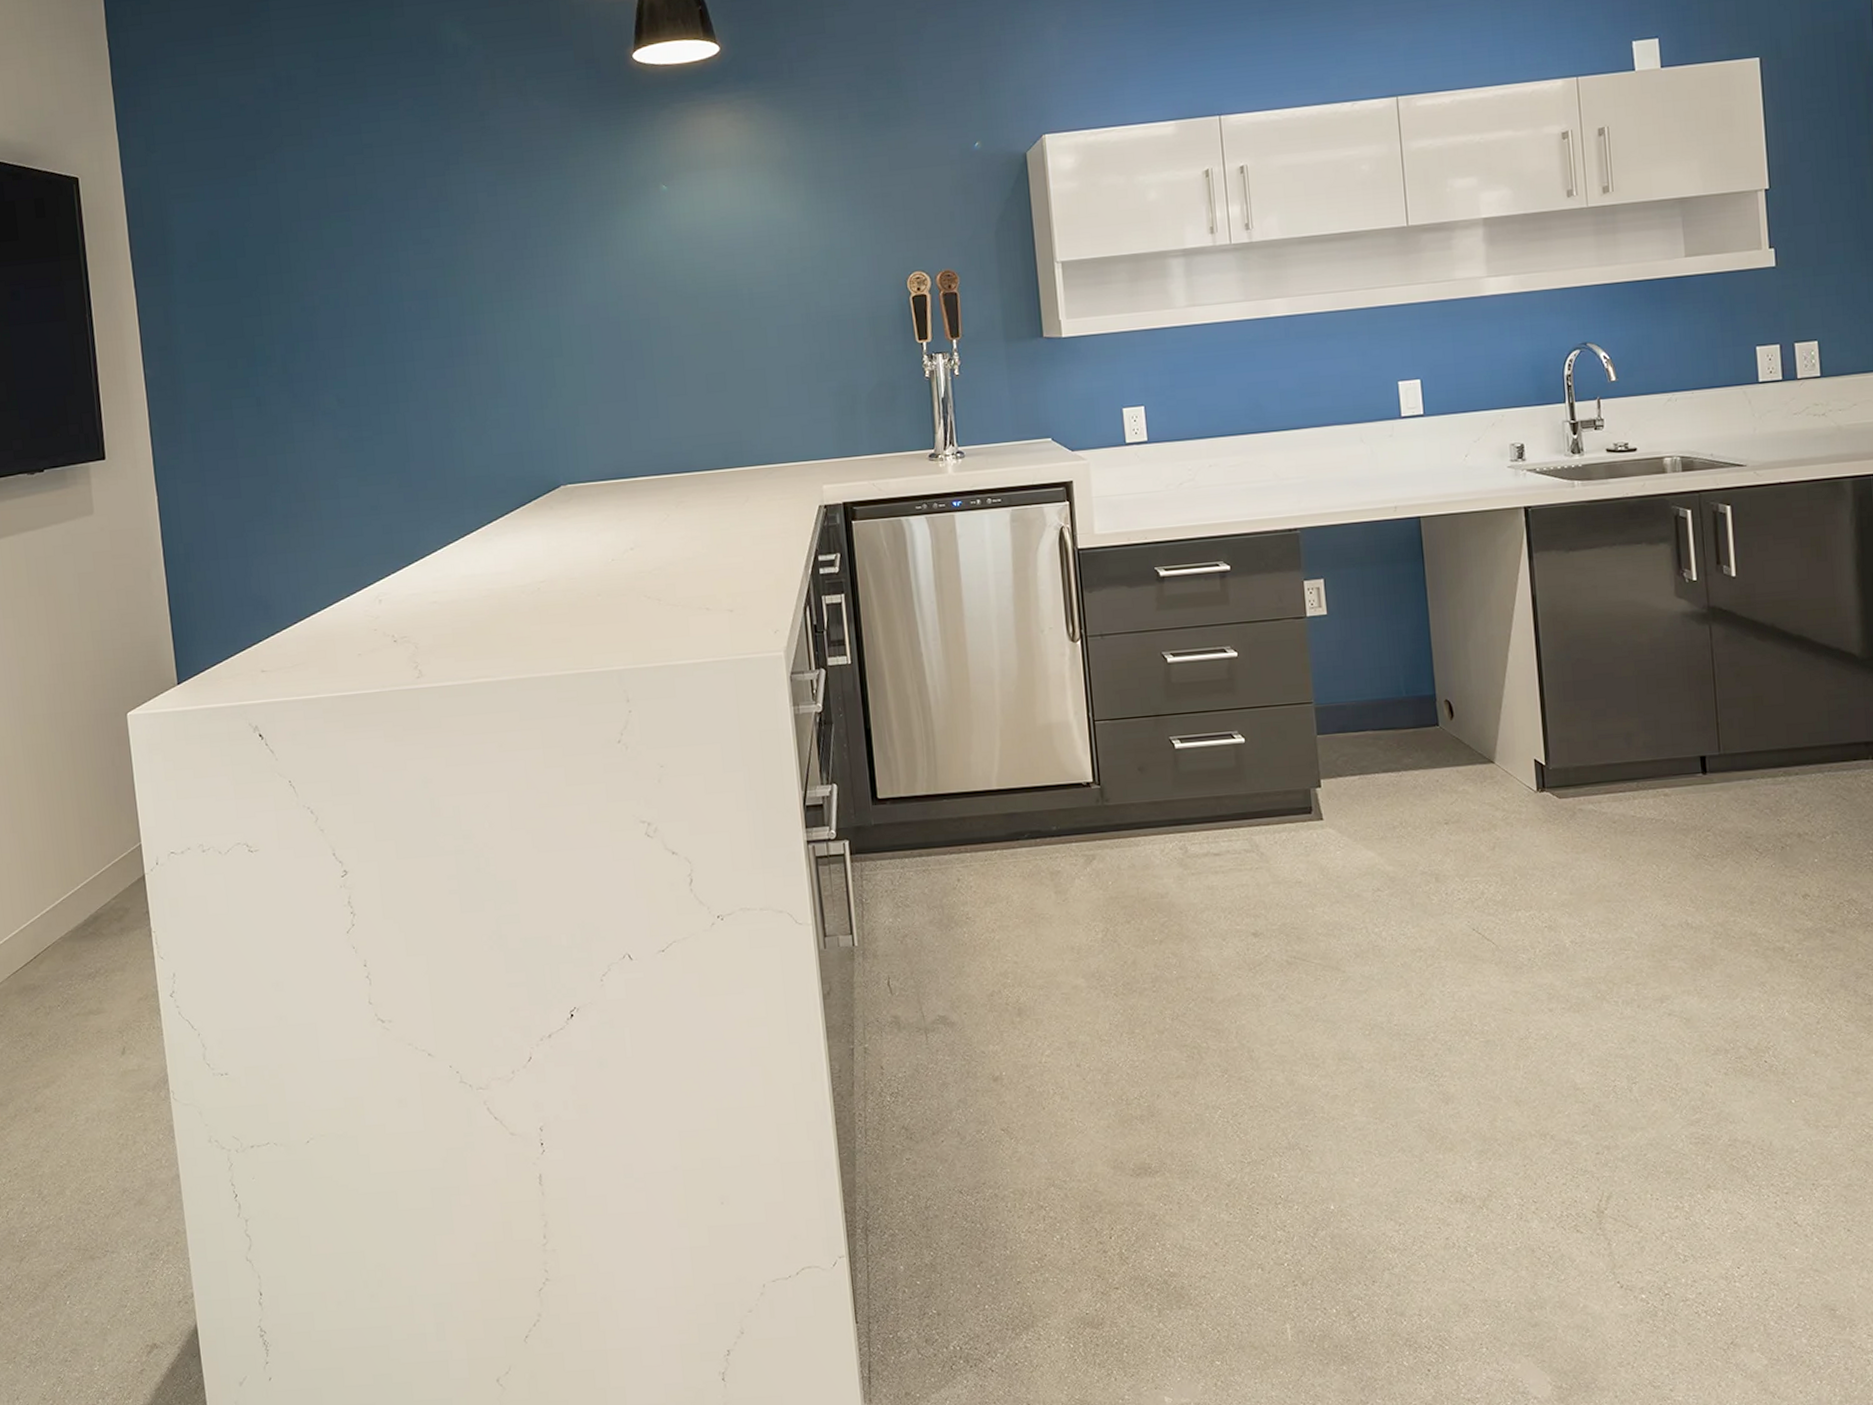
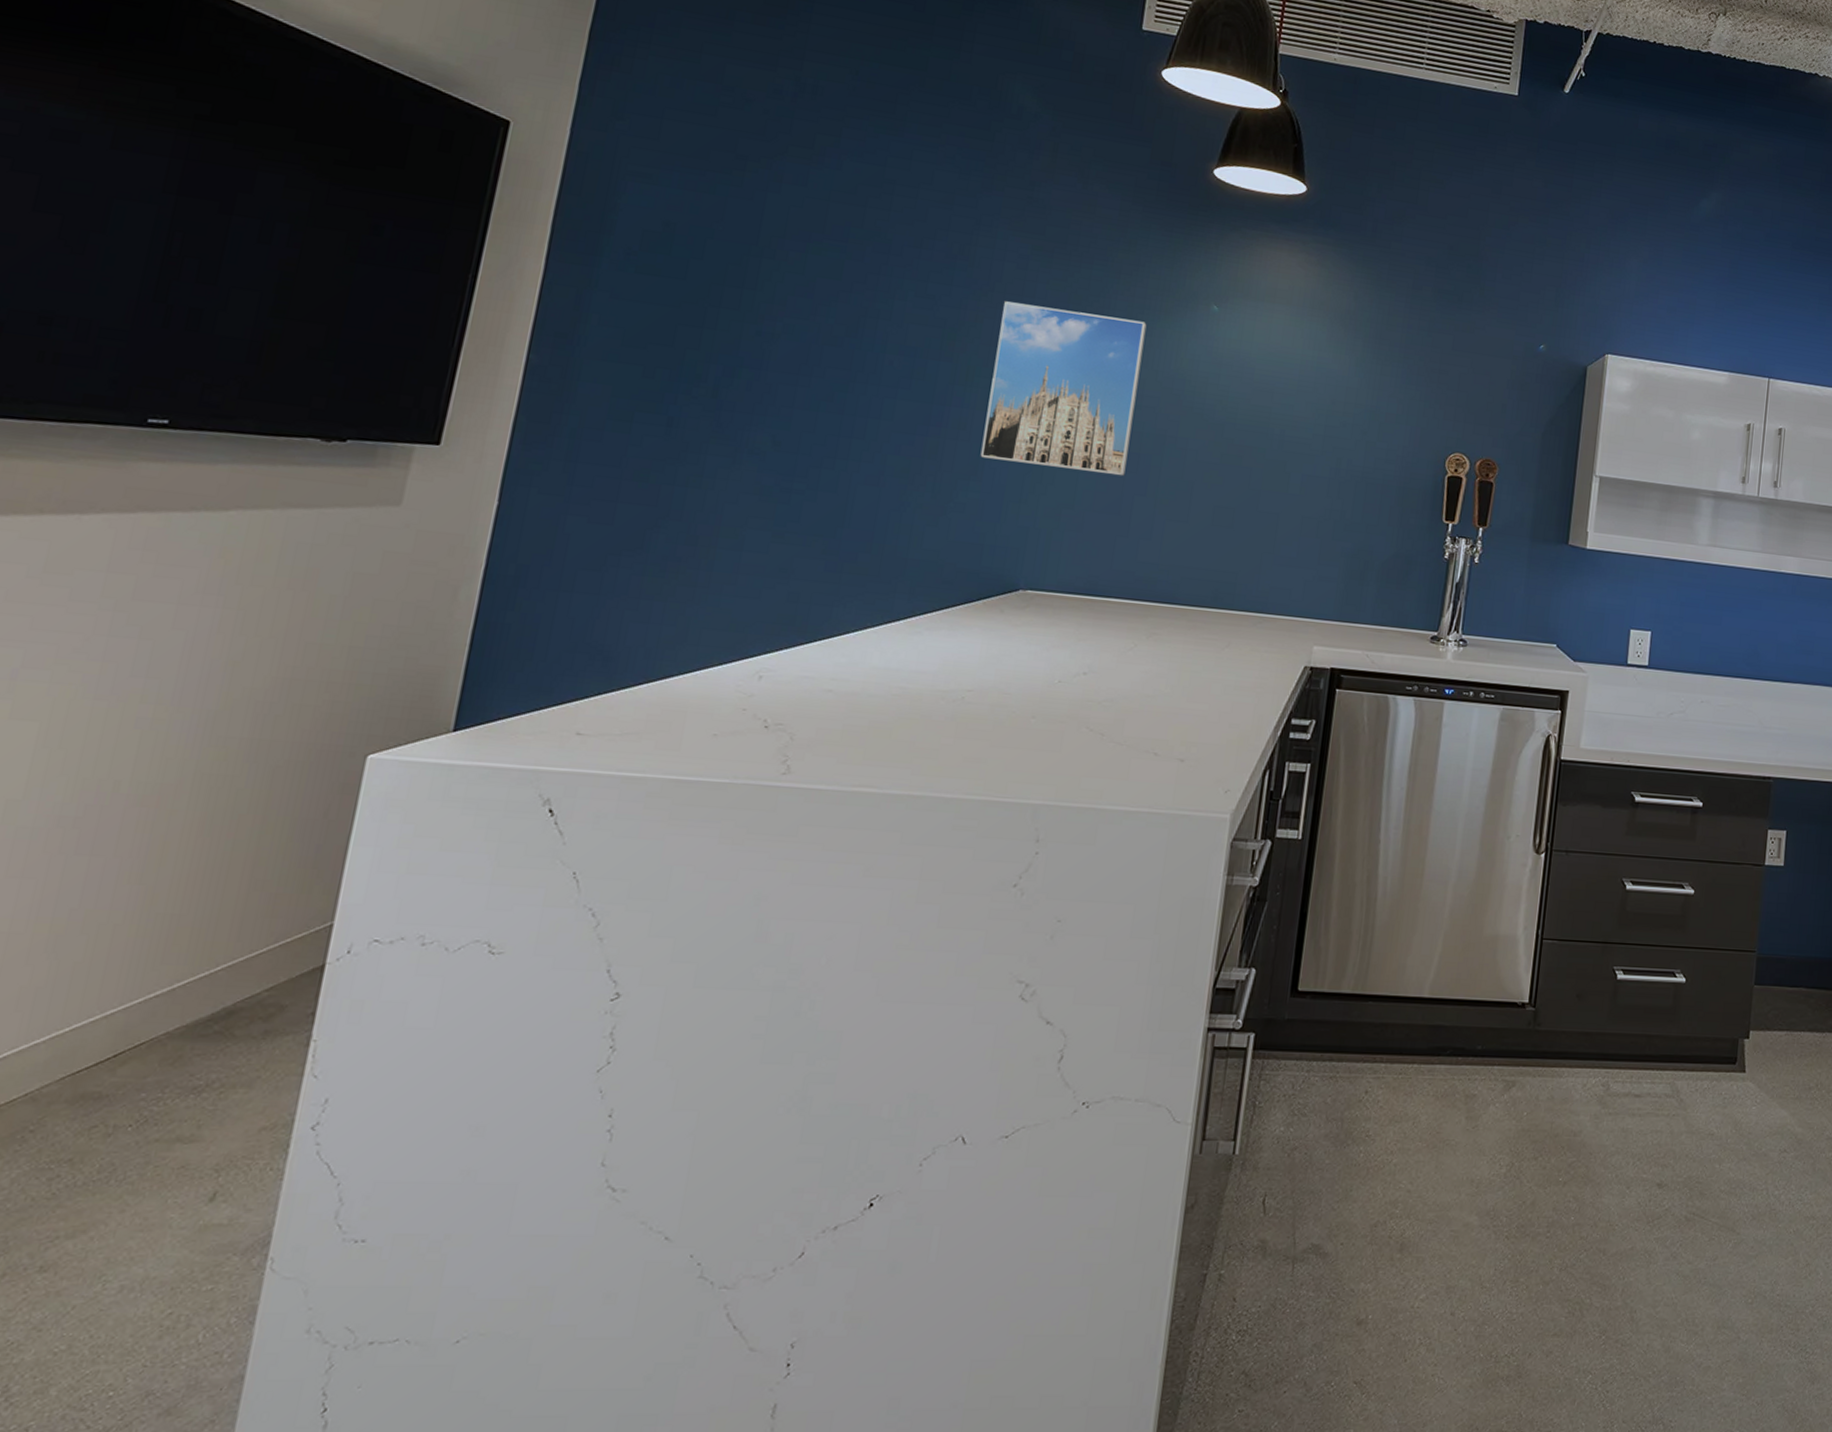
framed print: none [486,217,623,376] -> present [980,301,1147,476]

